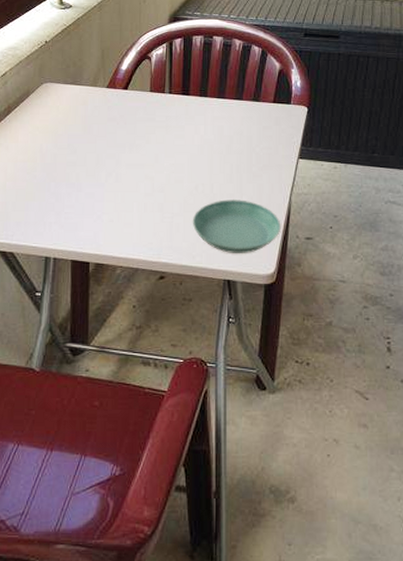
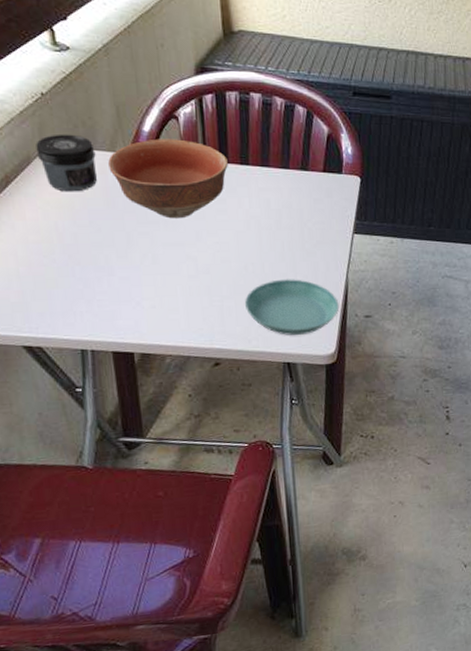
jar: none [35,72,81,120] -> present [36,134,97,192]
bowl: none [90,75,189,143] -> present [108,138,228,219]

